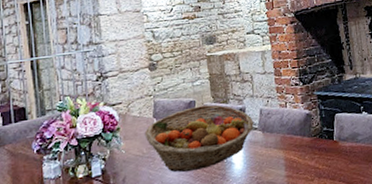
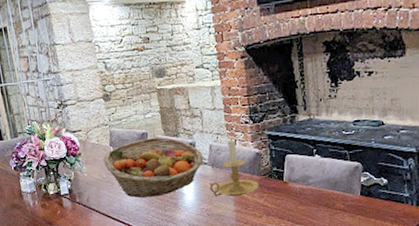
candle holder: none [259,101,310,163] -> present [209,139,259,197]

